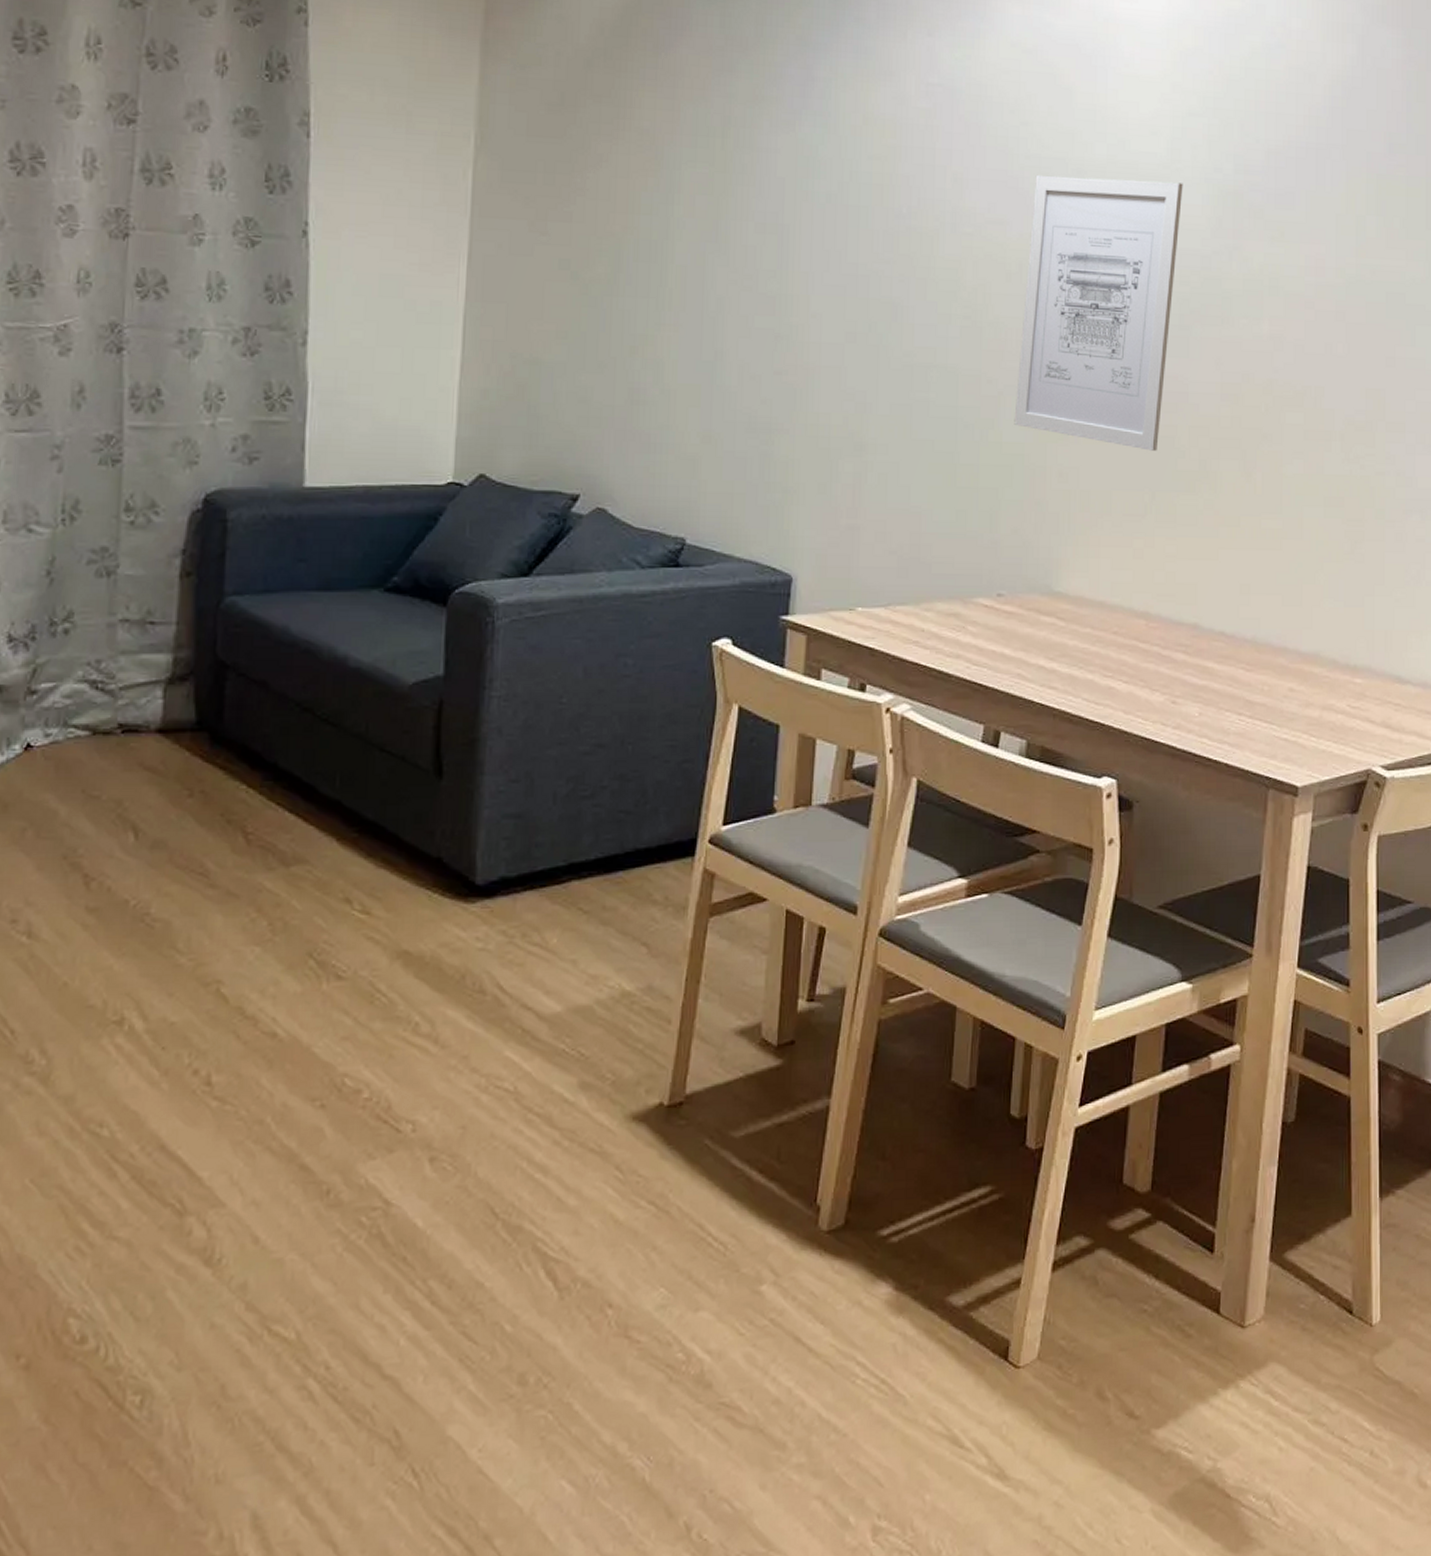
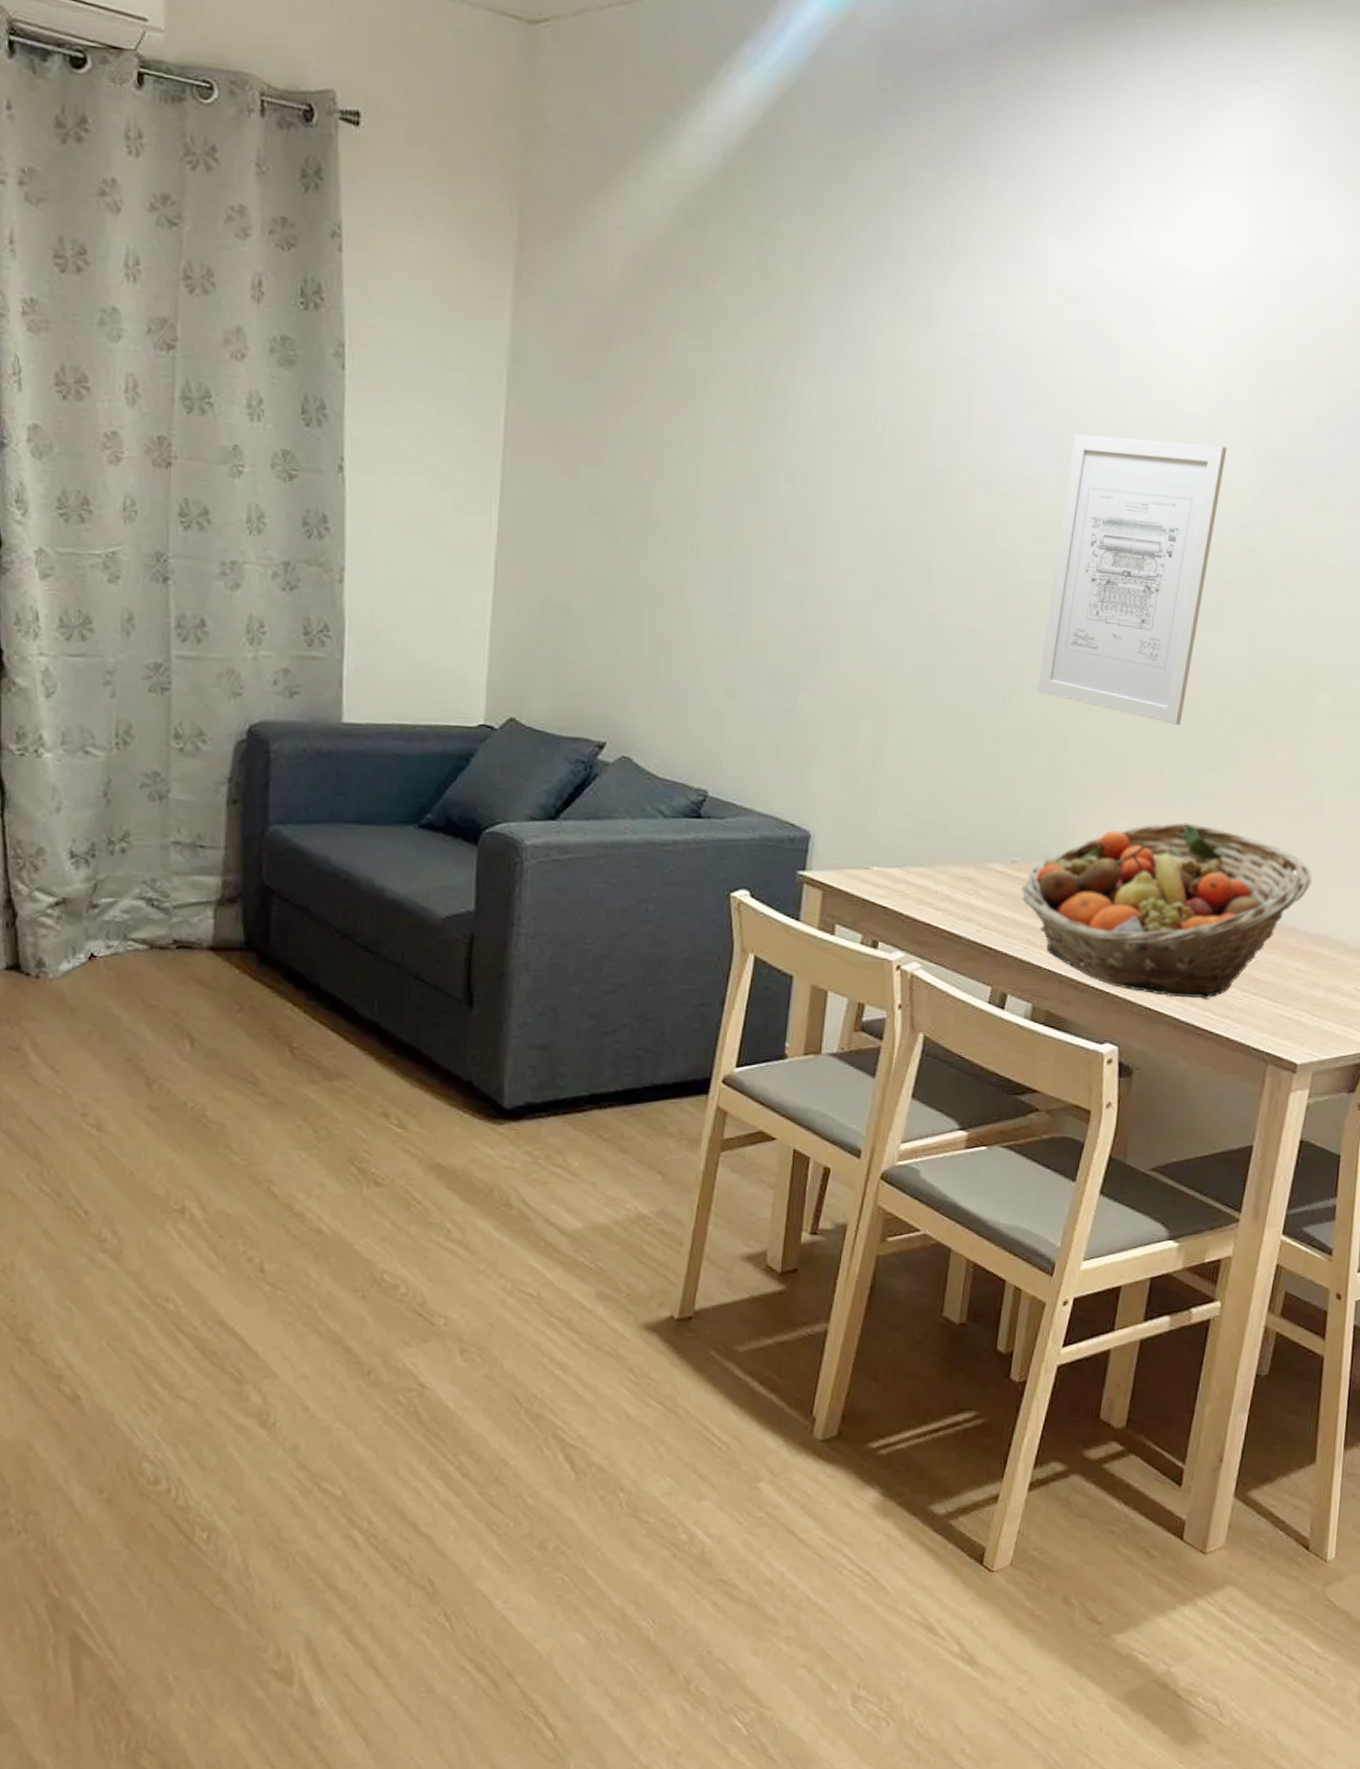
fruit basket: none [1009,547,1297,725] -> present [1021,822,1312,999]

